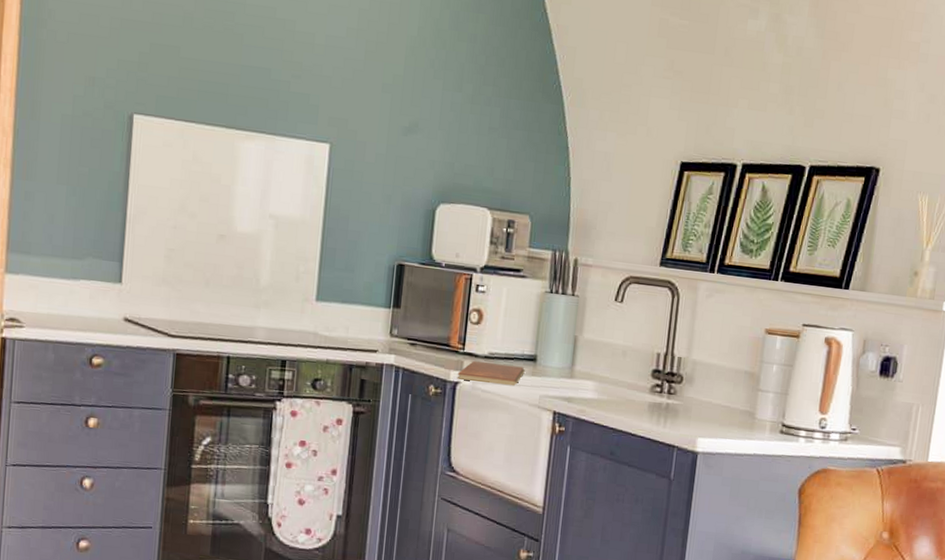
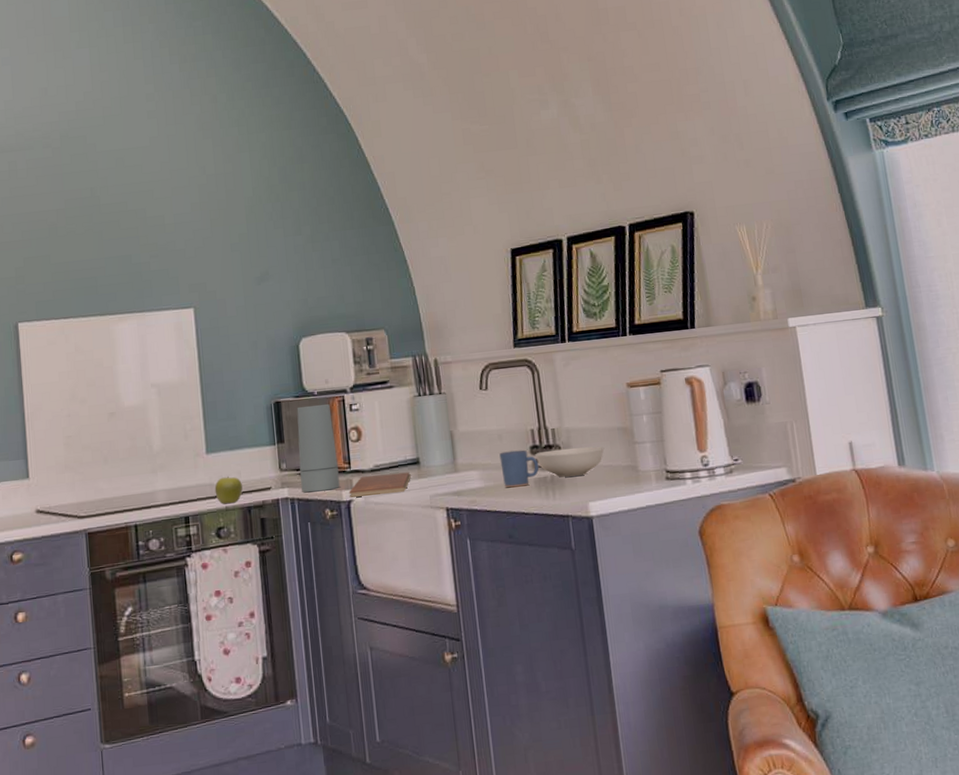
fruit: none [318,329,348,358] -> present [214,477,243,505]
canister: none [409,275,456,368] -> present [296,404,340,493]
mug: none [617,368,657,408] -> present [499,449,539,488]
bowl: none [655,377,727,410] -> present [534,446,605,478]

